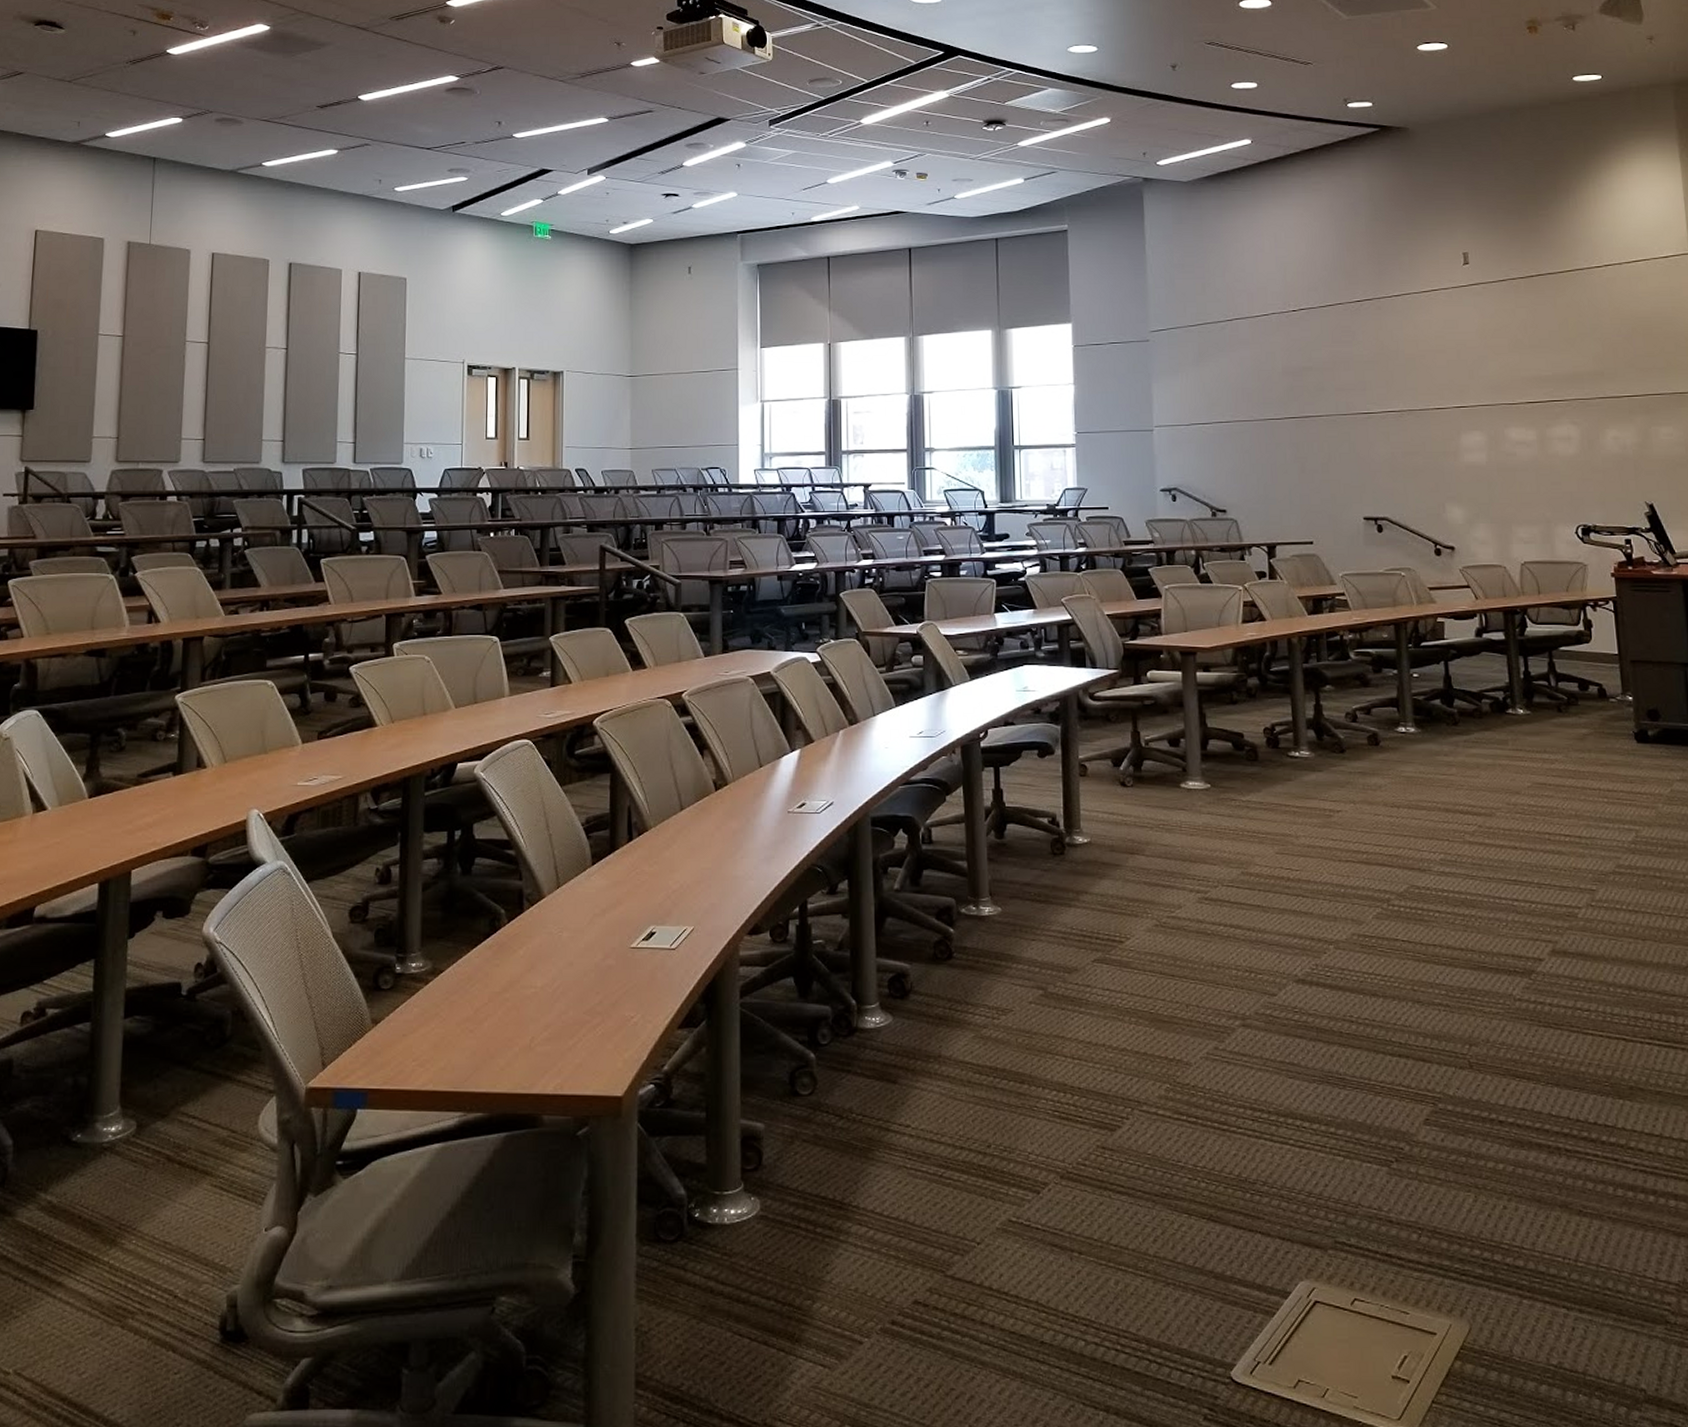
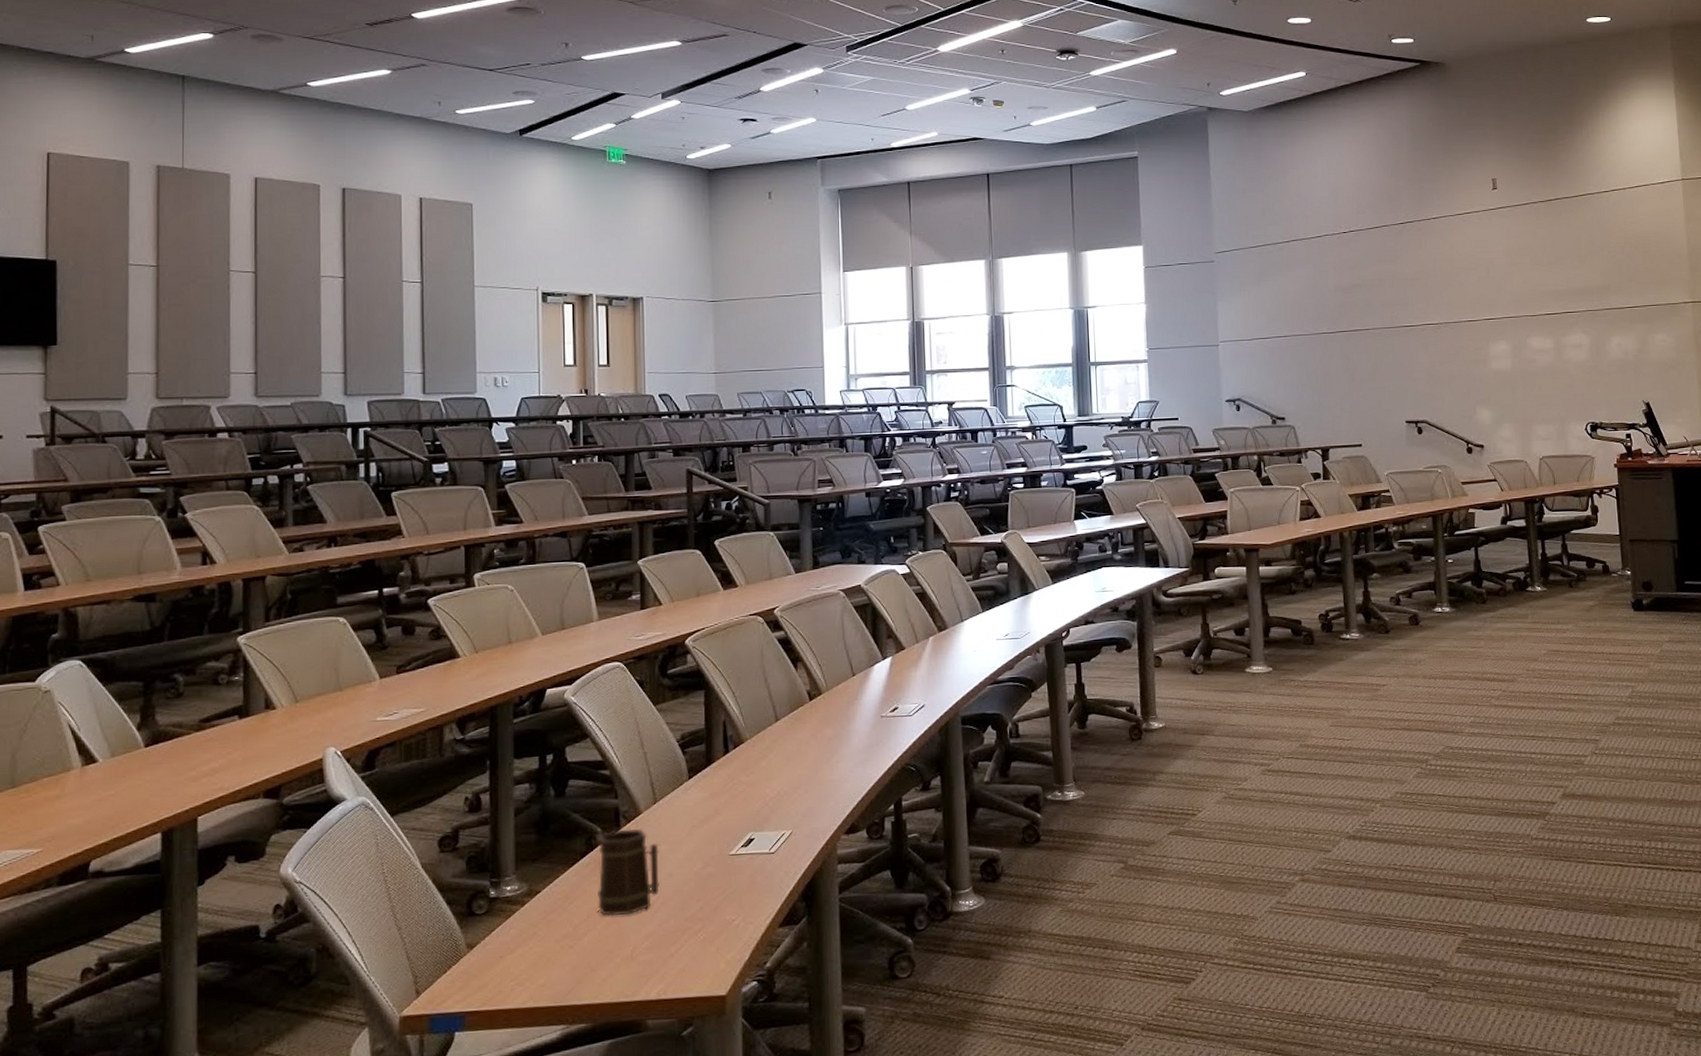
mug: none [498,912,561,1003] -> present [596,829,661,917]

